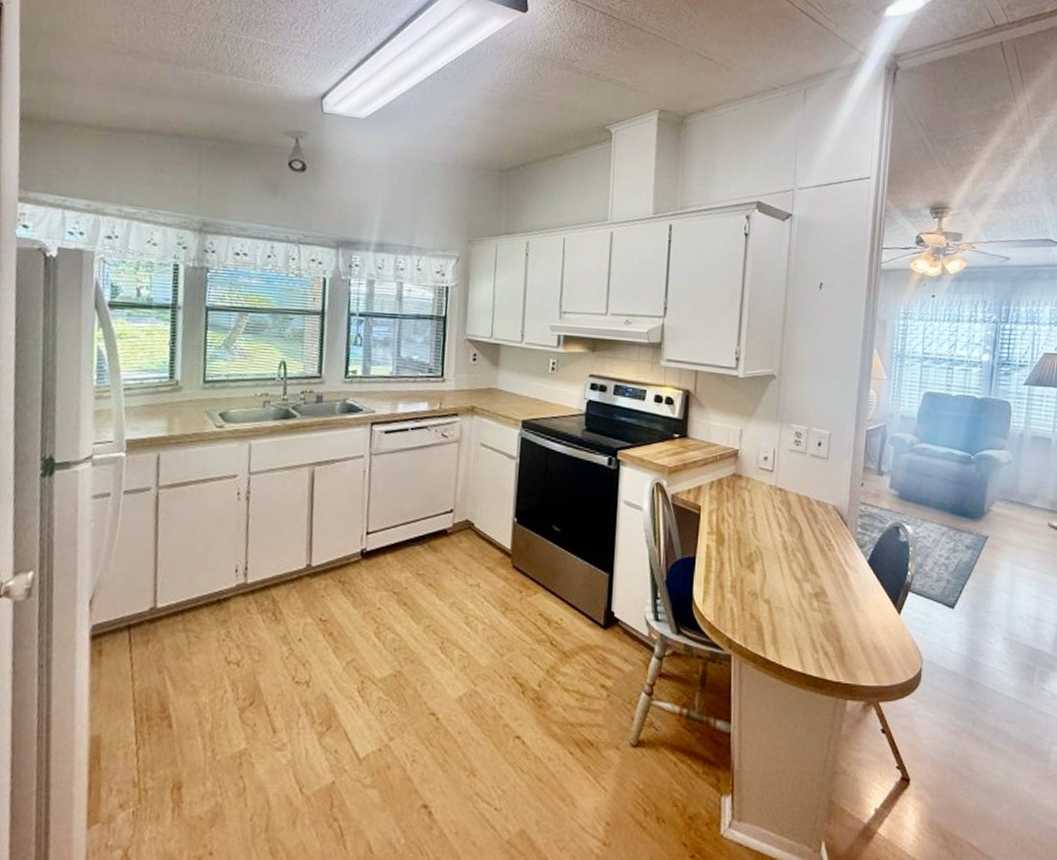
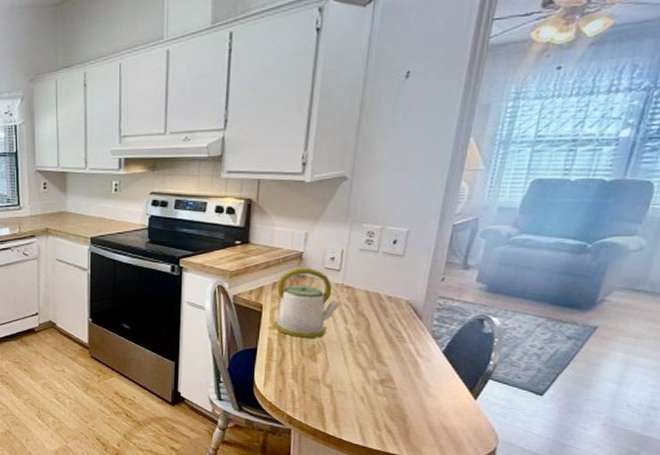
kettle: none [713,465,774,546] -> present [274,267,340,339]

